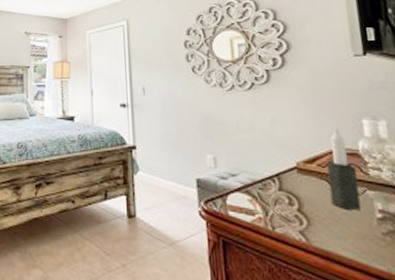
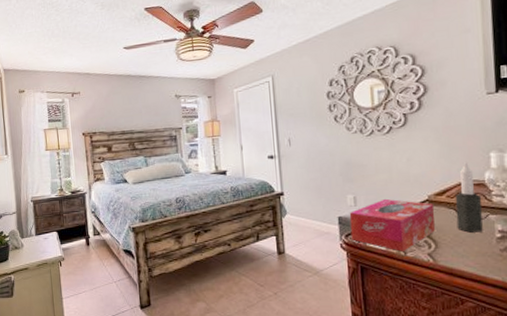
tissue box: none [208,162,306,226] -> present [349,198,435,252]

